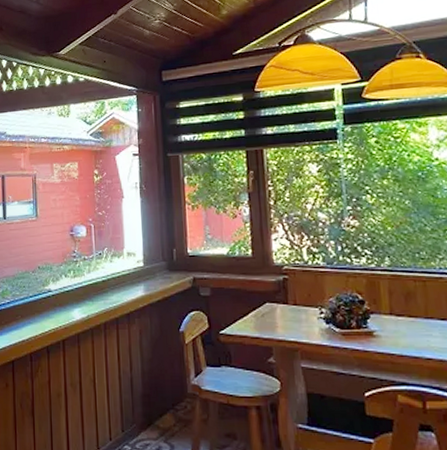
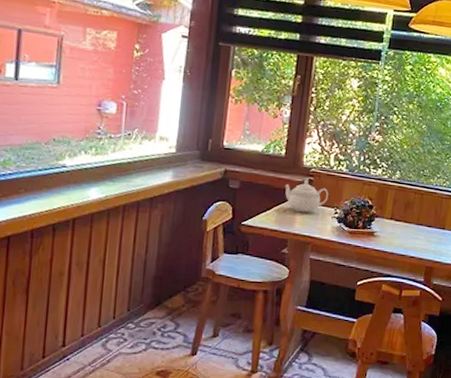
teapot: none [258,279,309,316] -> present [285,180,329,213]

